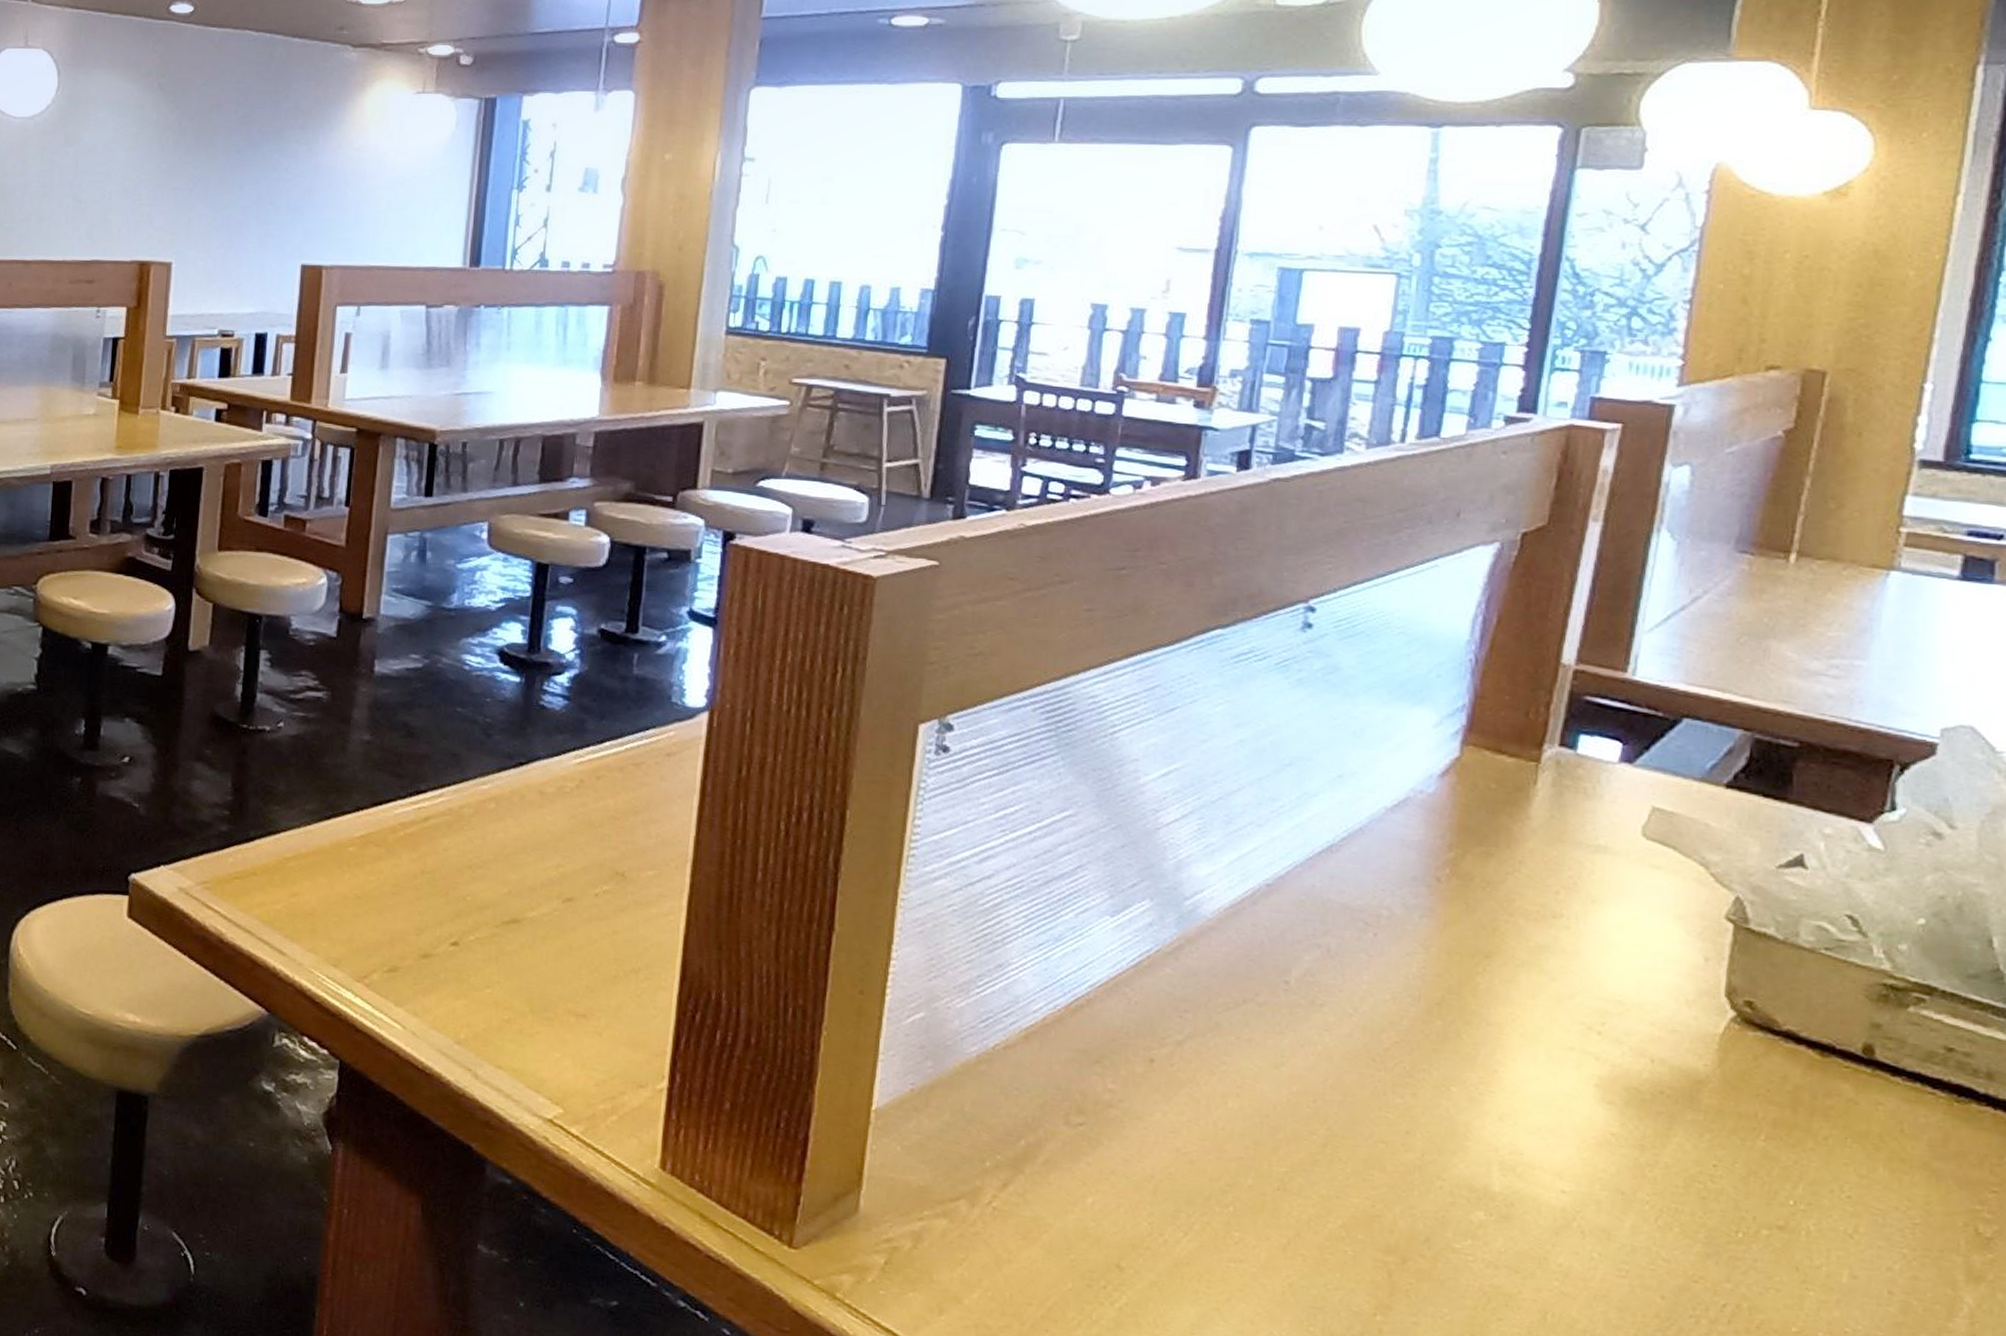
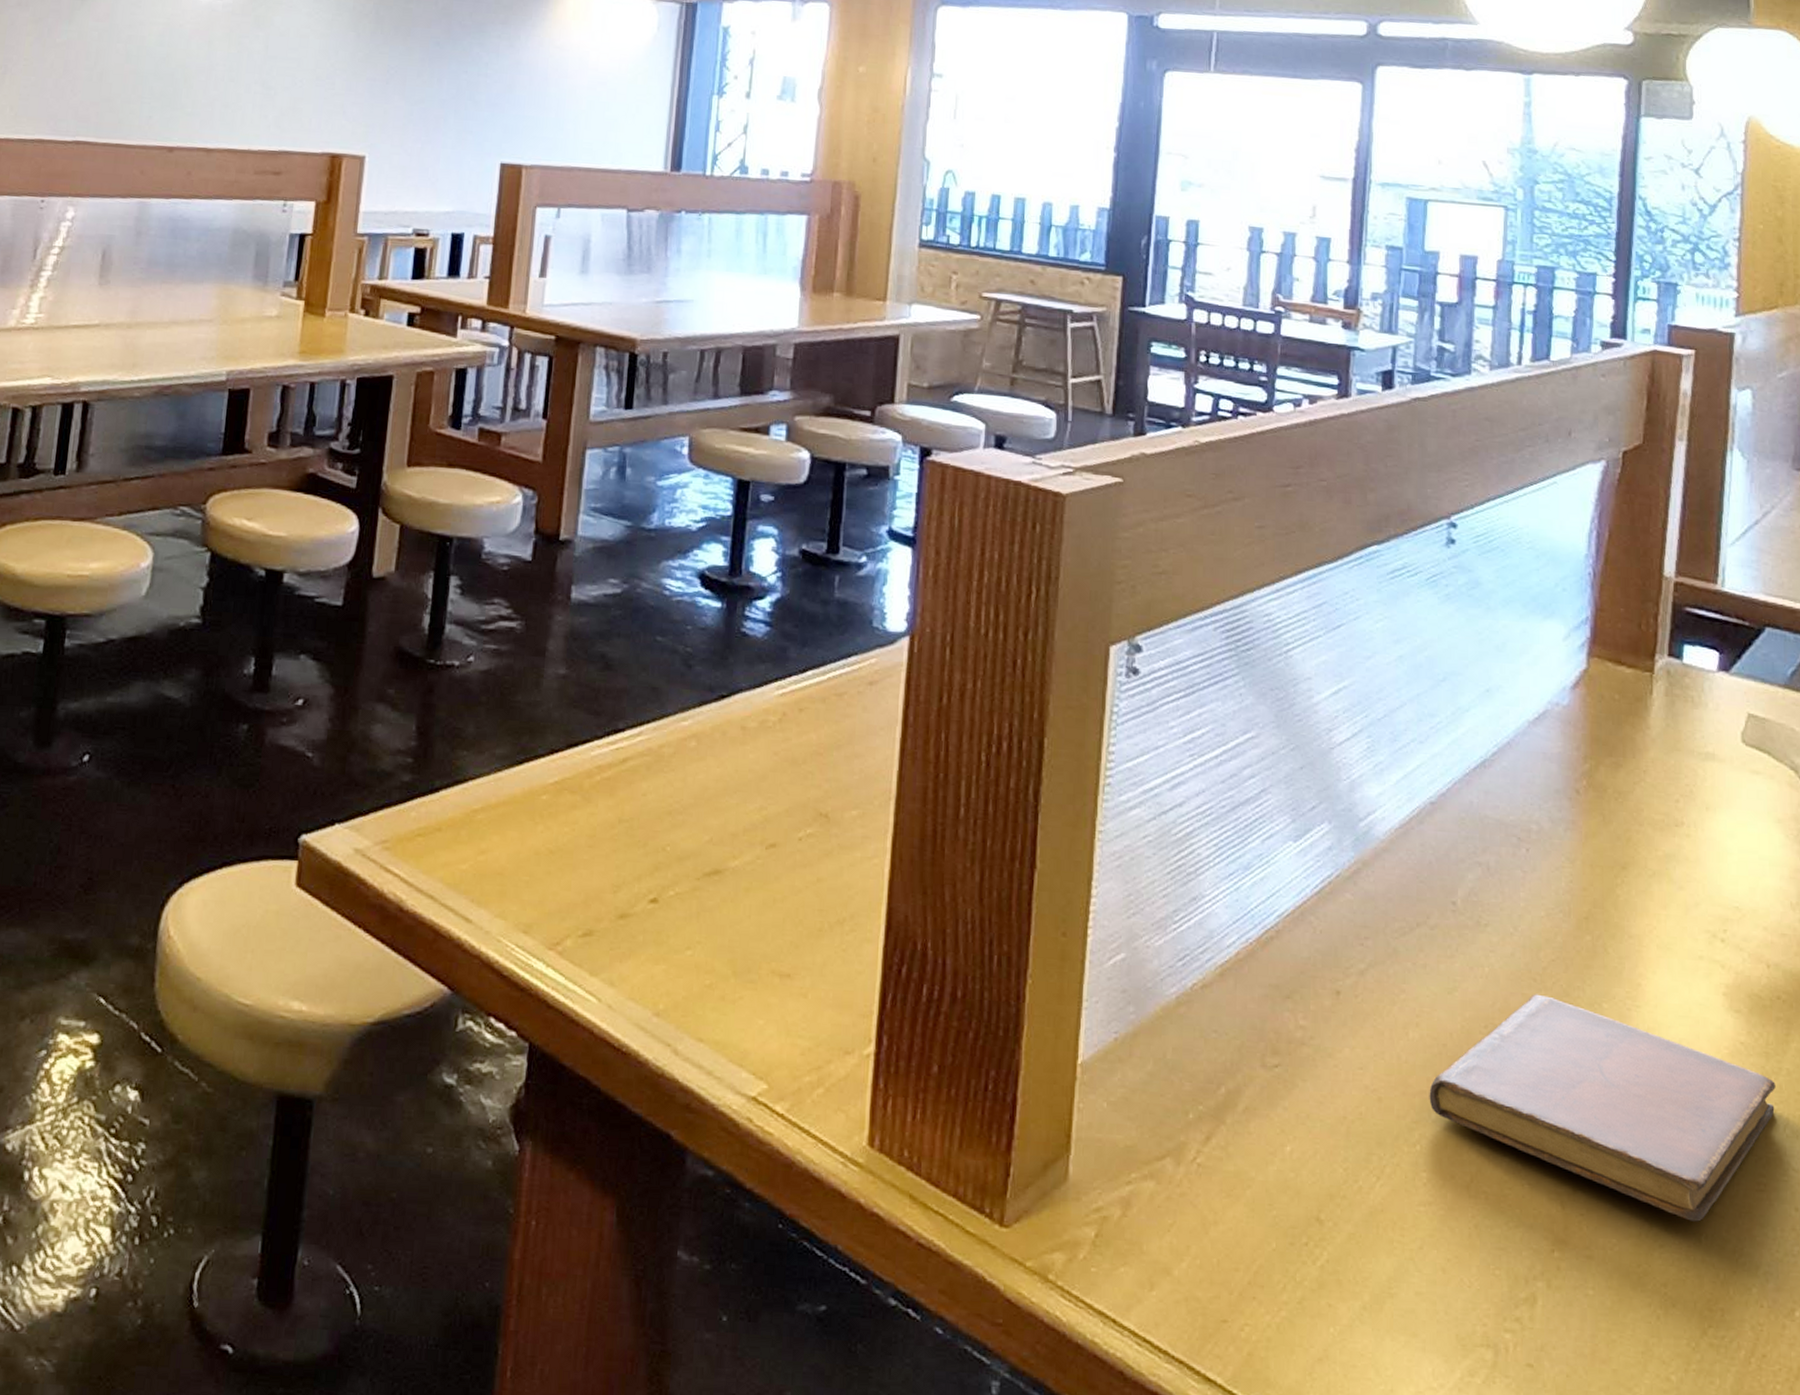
notebook: none [1246,1073,1650,1301] -> present [1429,994,1776,1222]

